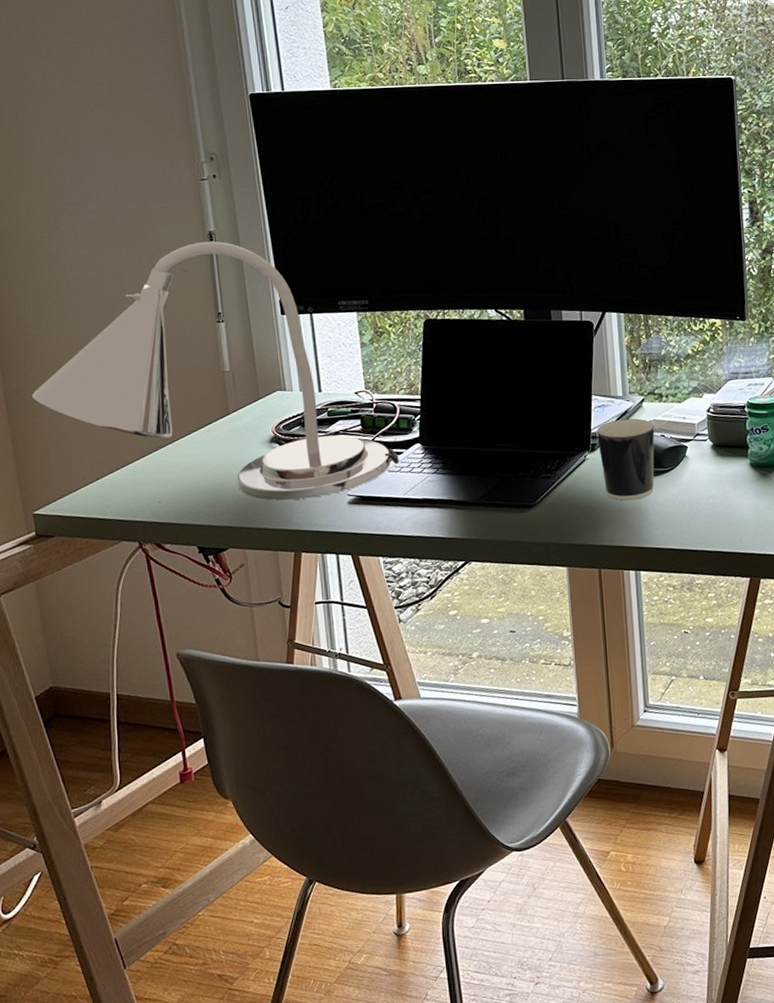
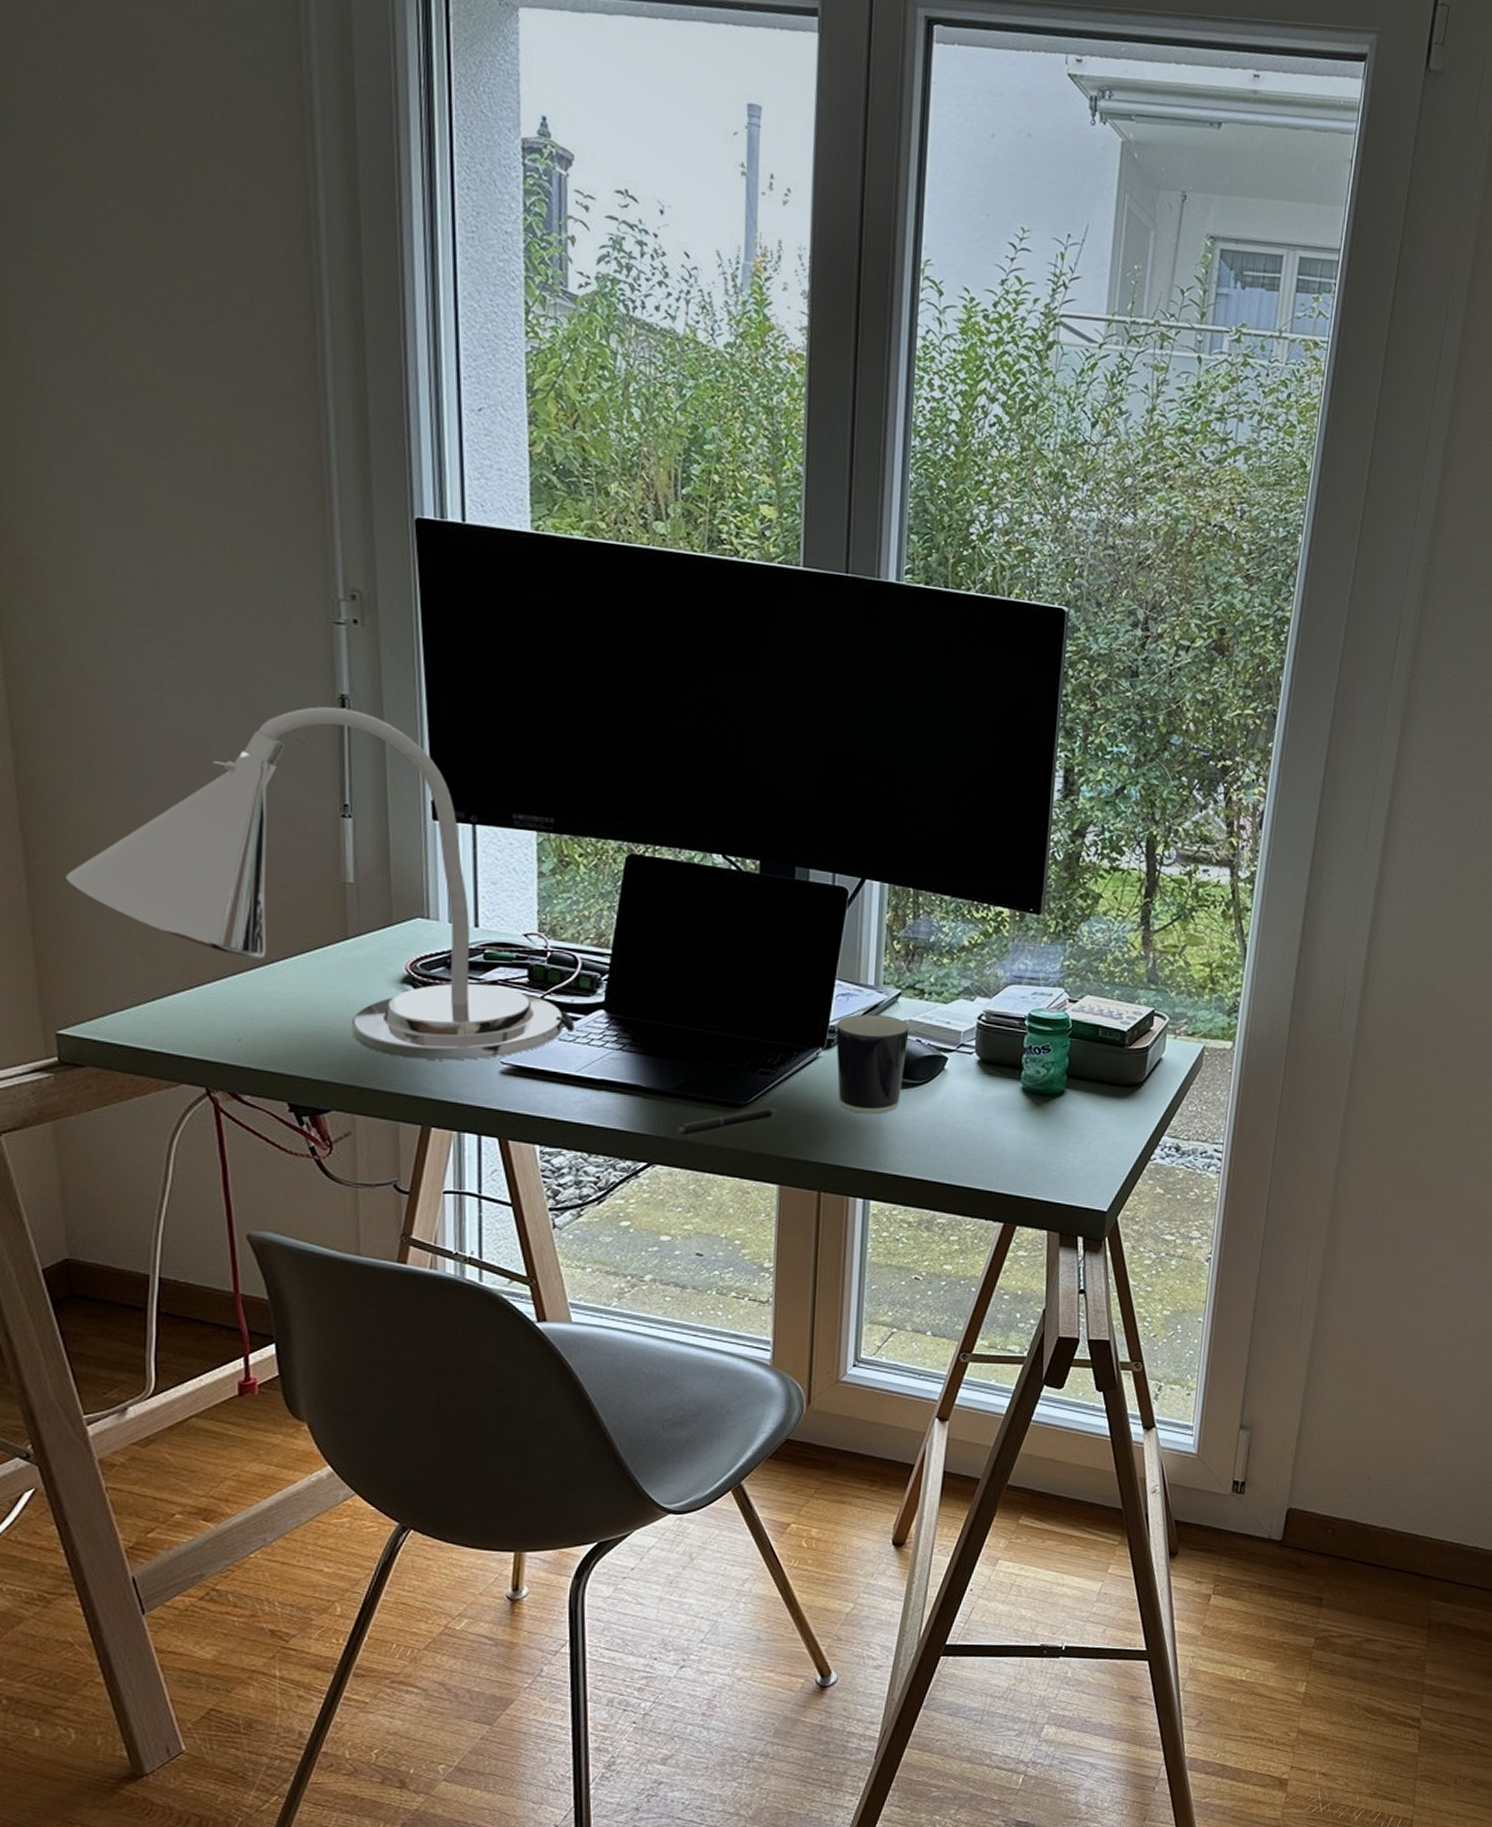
pen: none [484,504,561,537] -> present [676,1107,780,1138]

